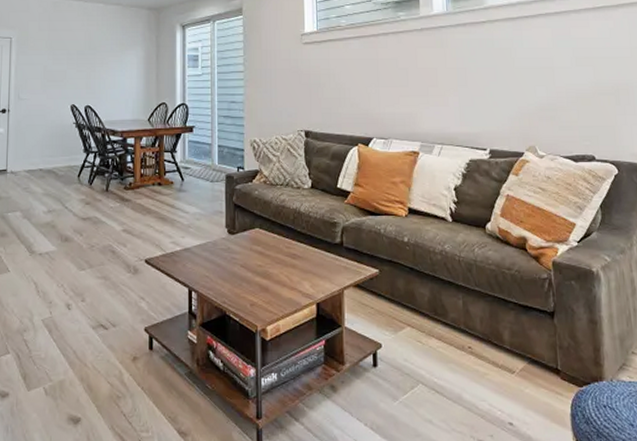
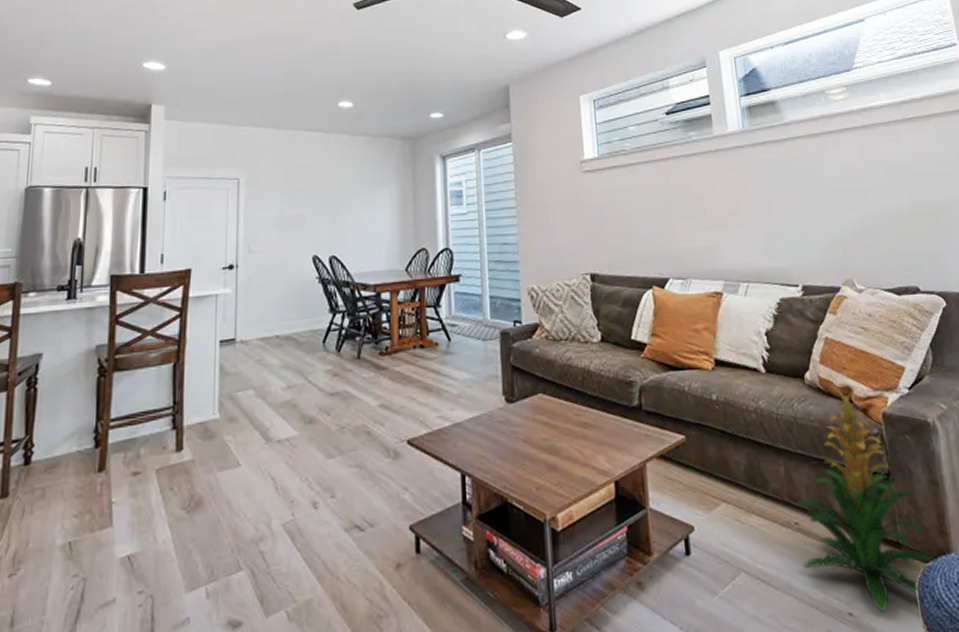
indoor plant: none [471,237,591,424] -> present [797,387,938,612]

